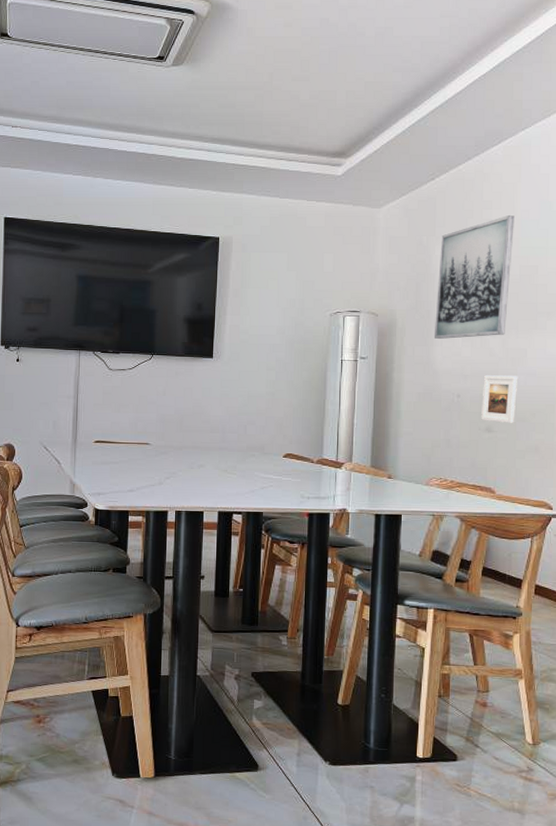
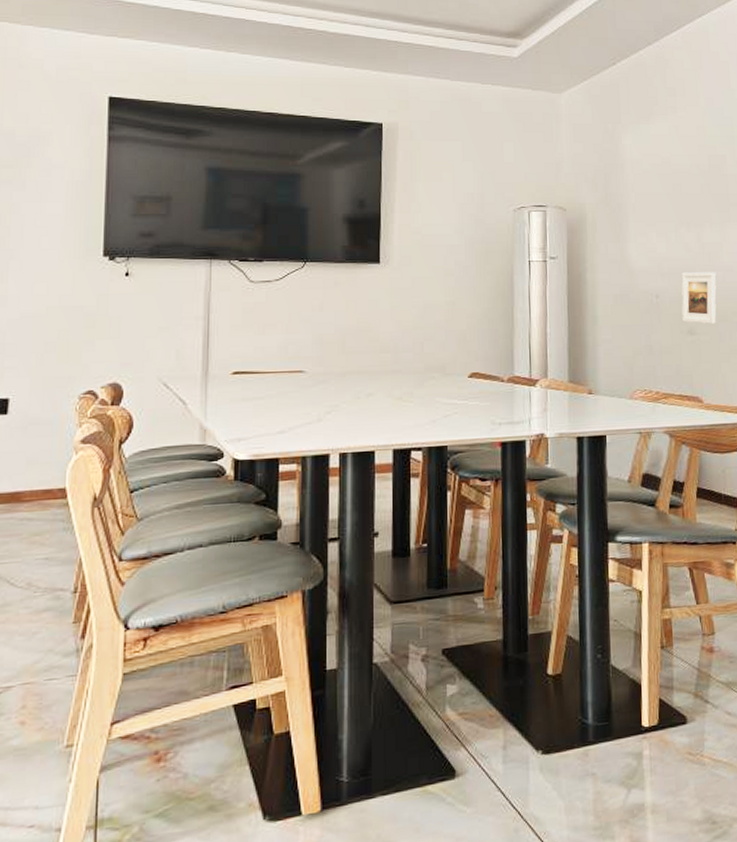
wall art: present [435,215,514,339] -> none [627,103,700,234]

